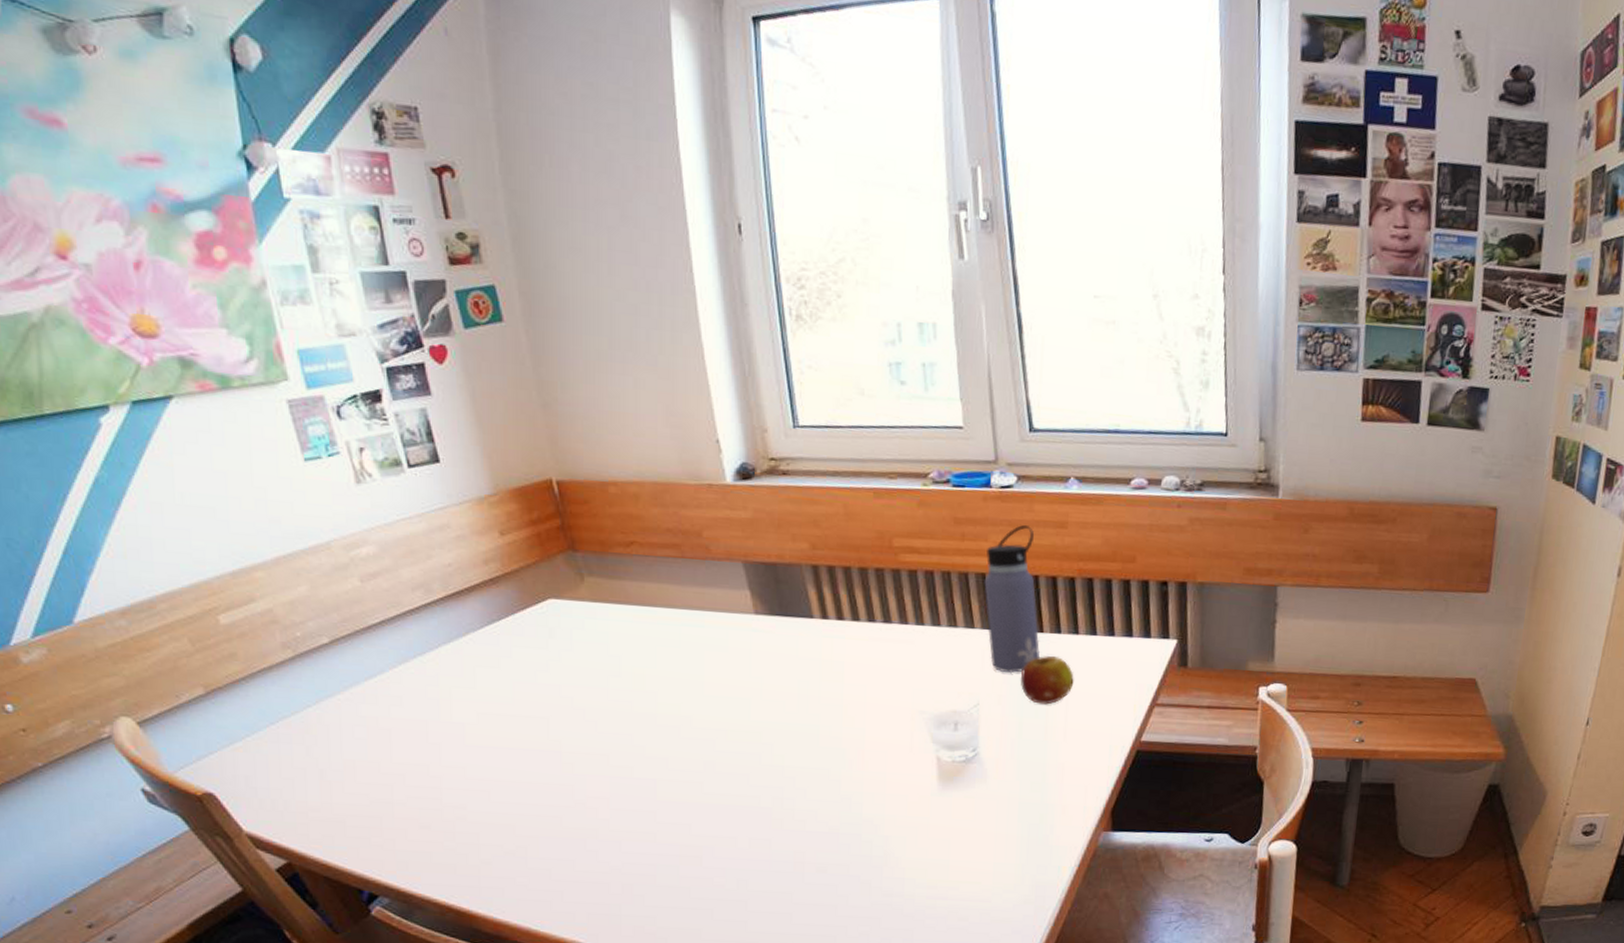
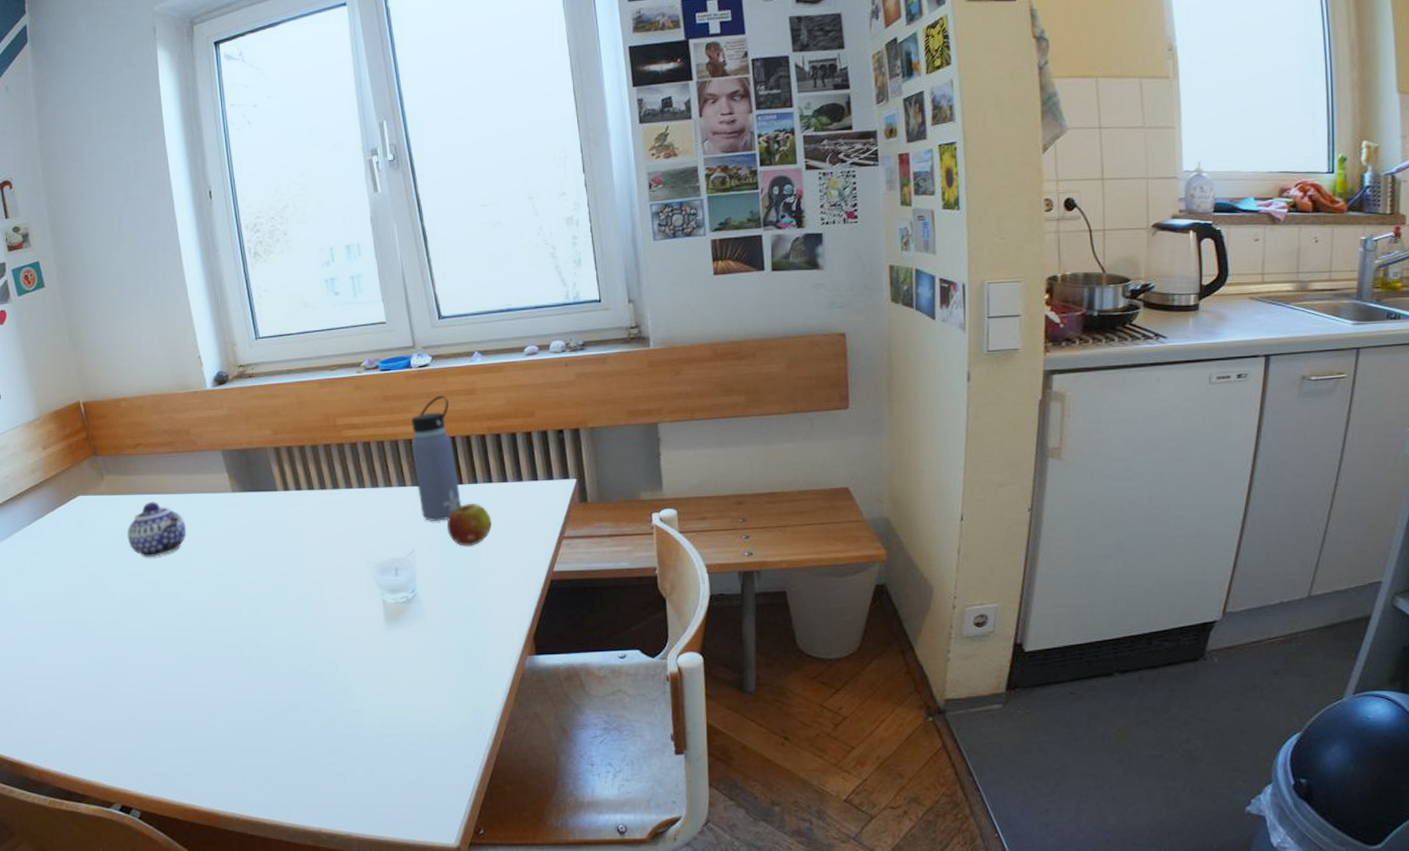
teapot: none [614,615,694,684] -> present [126,501,187,558]

